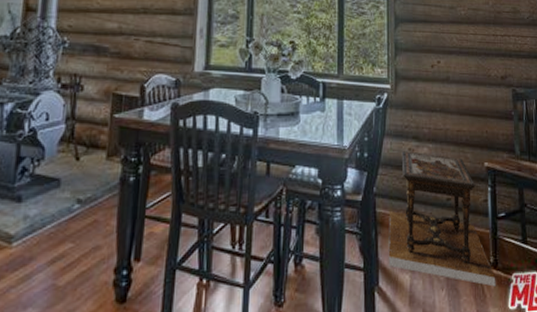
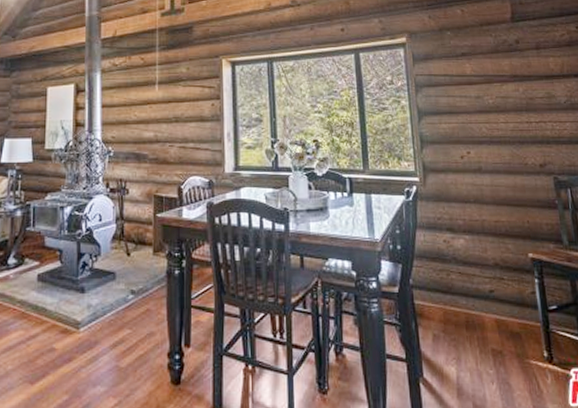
side table: present [388,151,496,287] -> none [428,243,553,382]

